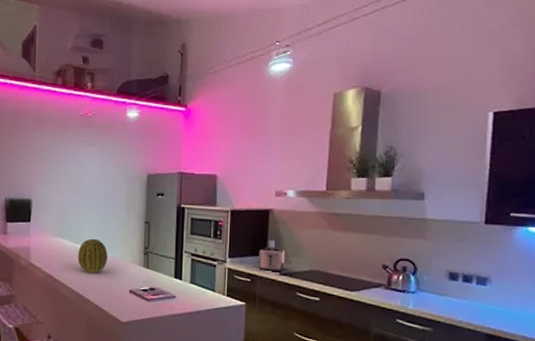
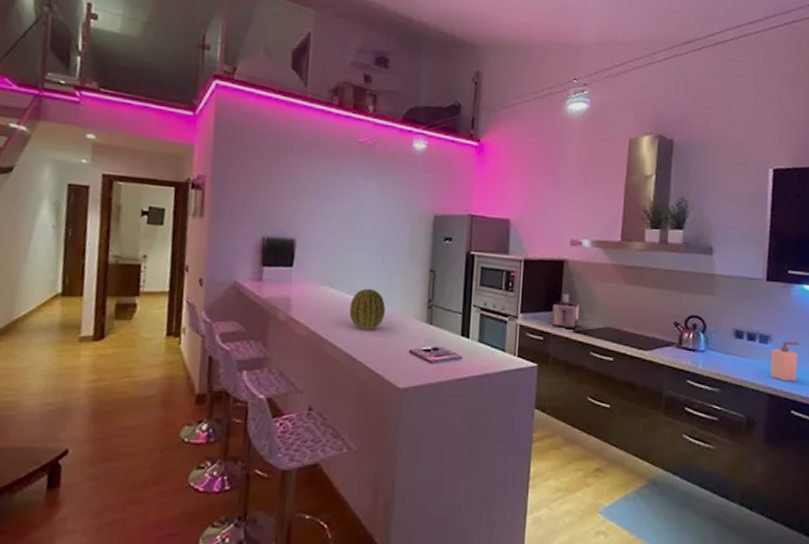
soap dispenser: none [489,283,523,323] -> present [770,341,799,382]

